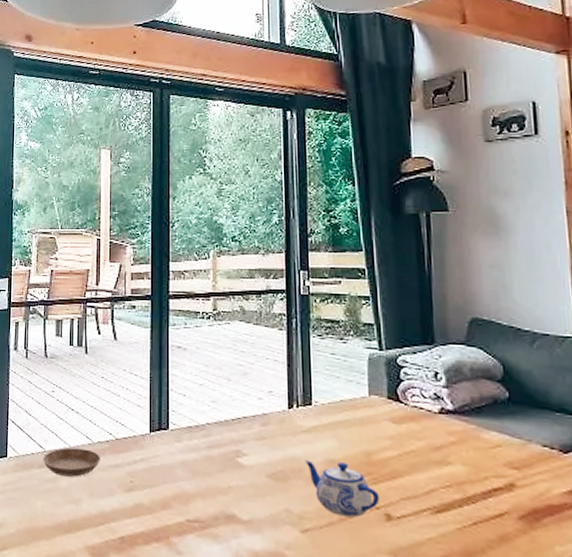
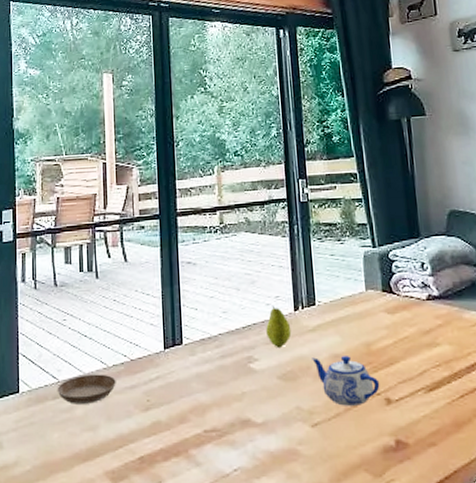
fruit: none [257,400,284,446] -> present [266,305,292,349]

